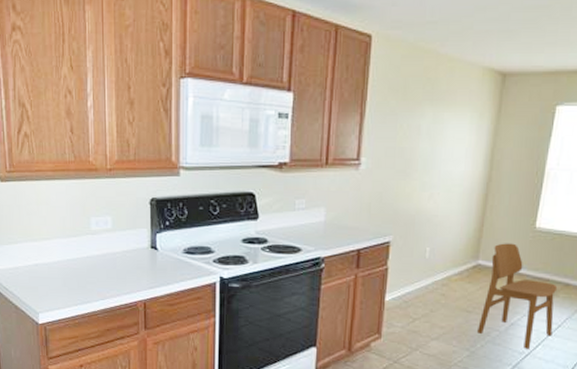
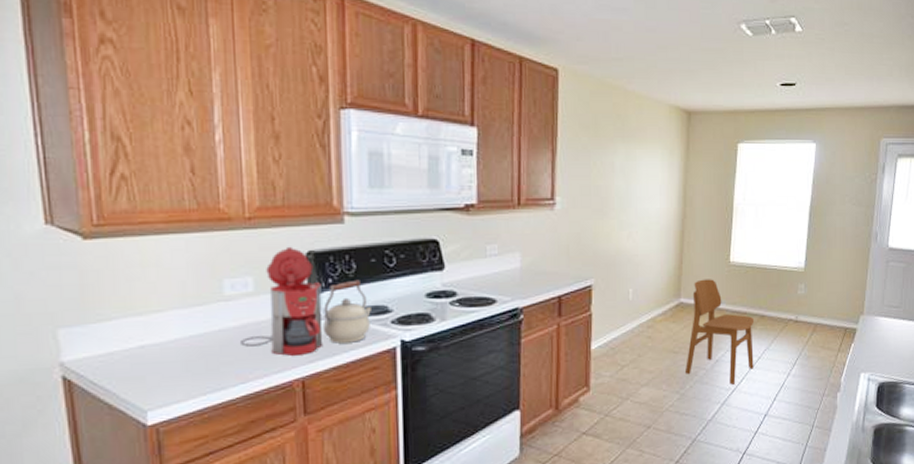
coffee maker: none [102,193,161,282] -> present [241,246,323,356]
kettle: none [161,223,198,276] -> present [323,279,371,344]

